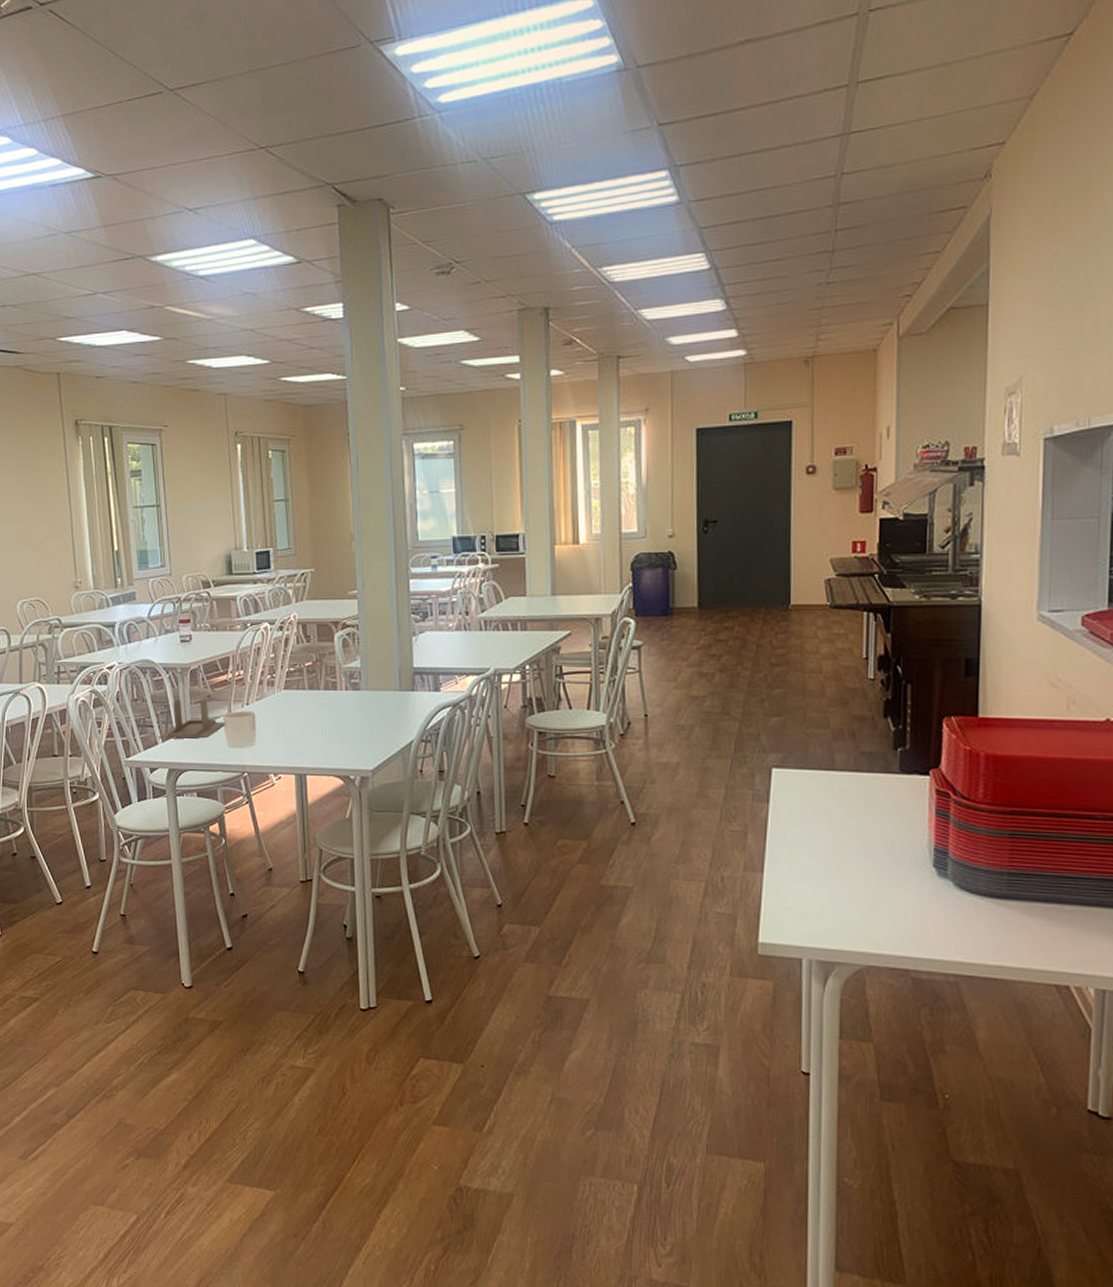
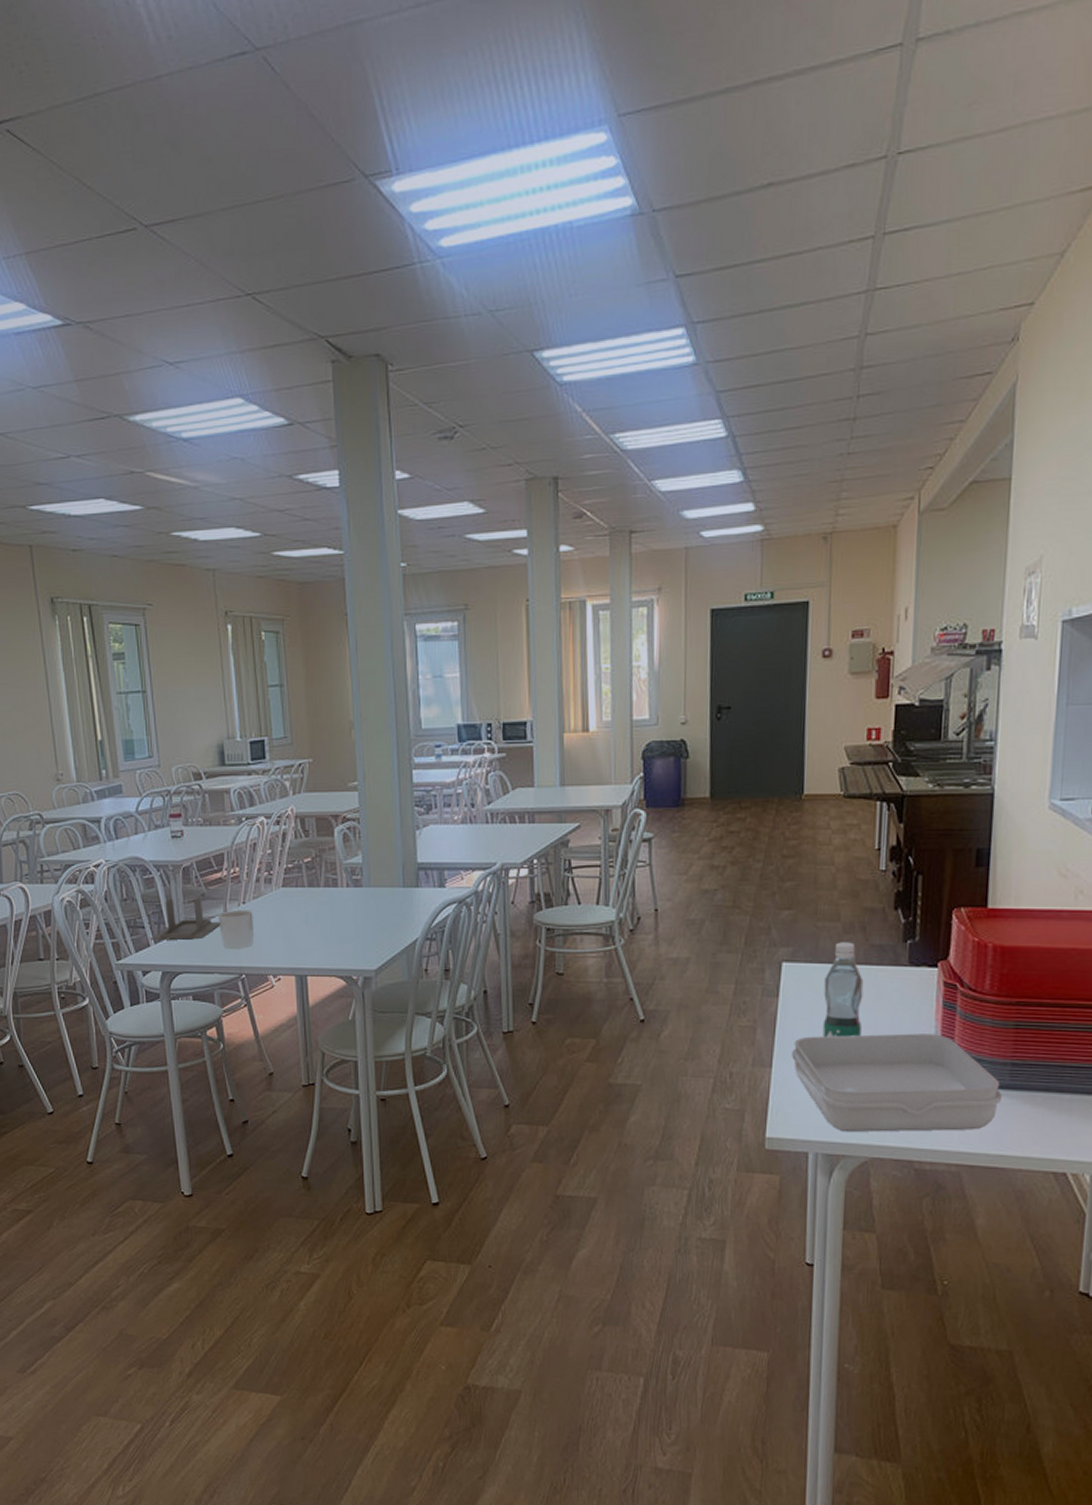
baking dish: none [784,841,1000,940] -> present [792,1033,1003,1133]
bottle: none [813,749,855,844] -> present [822,942,864,1038]

